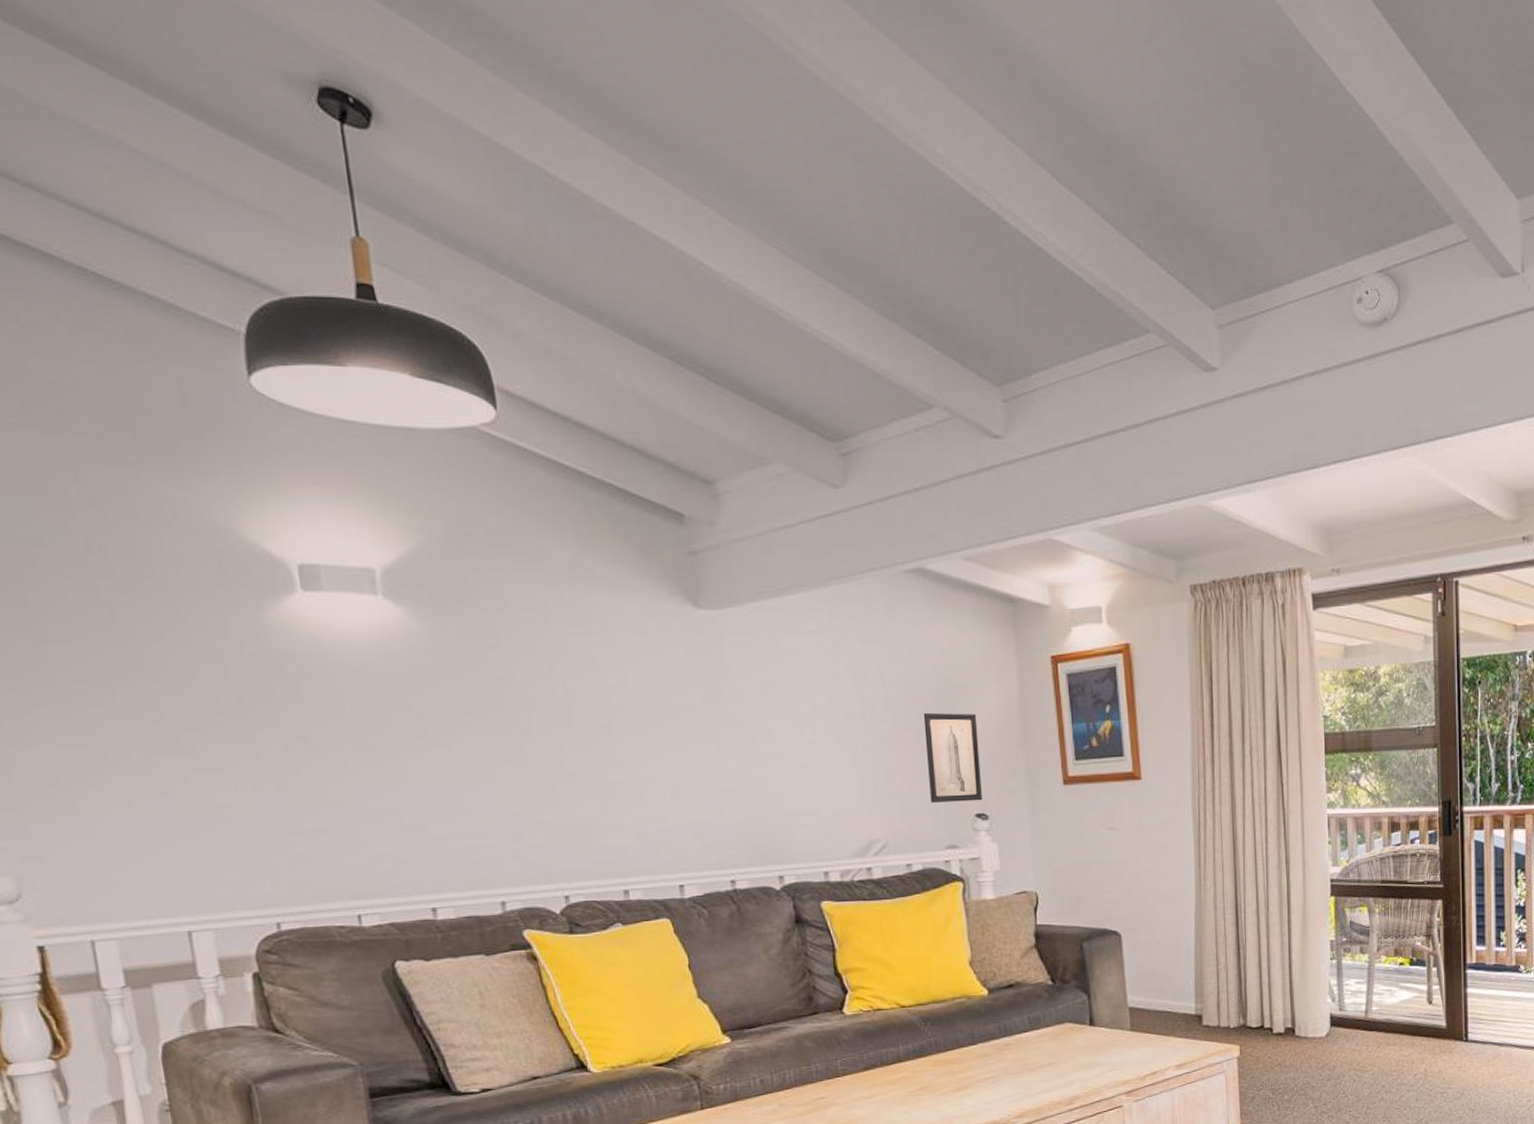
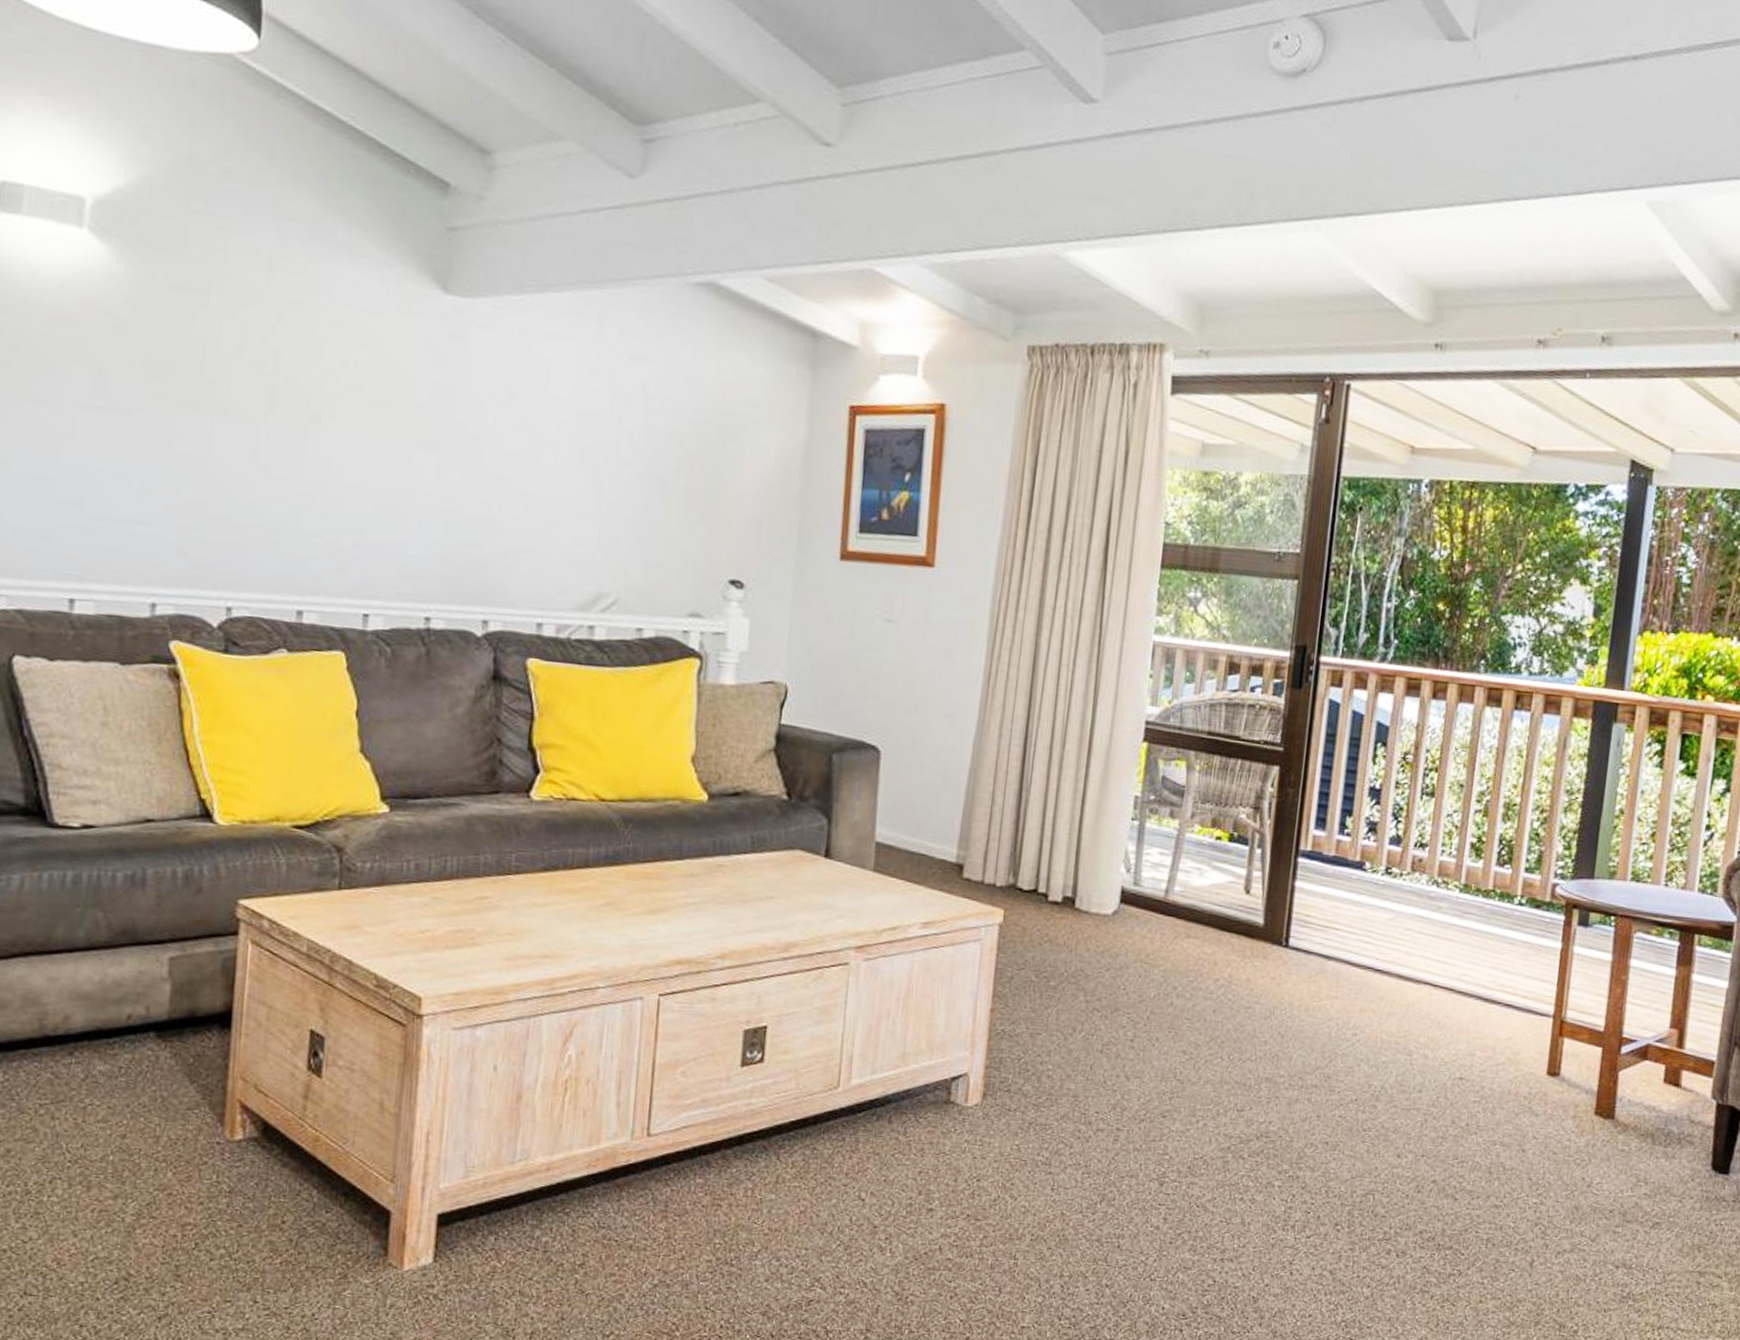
wall art: present [923,712,982,803] -> none [678,451,750,565]

